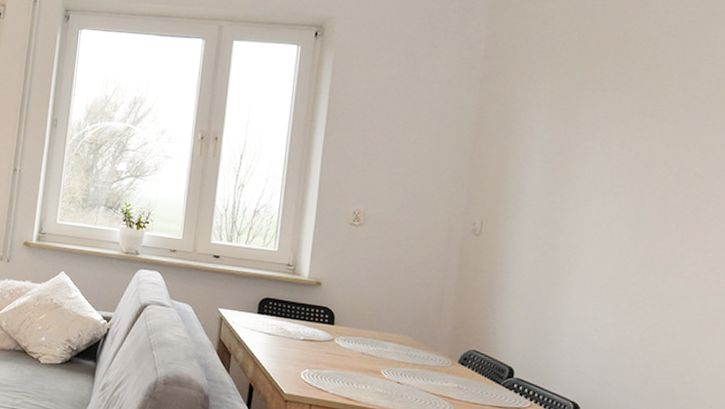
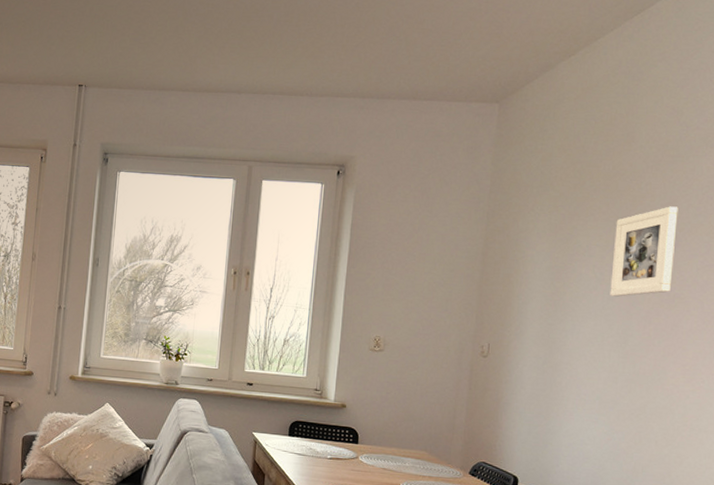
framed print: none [620,76,699,174] -> present [610,206,678,297]

